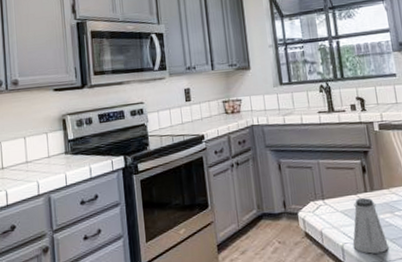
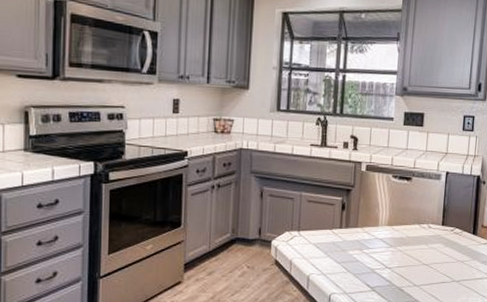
saltshaker: present [352,198,389,254] -> none [318,234,351,285]

